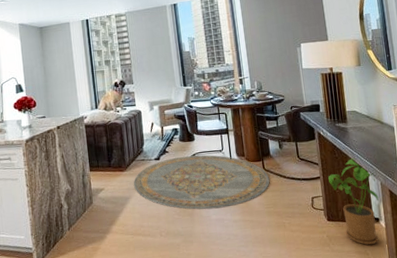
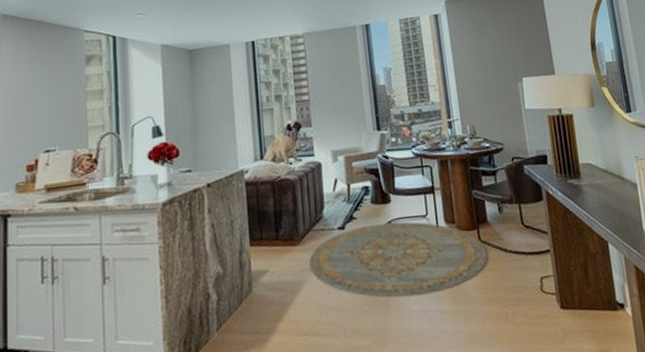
house plant: present [328,158,379,246] -> none [560,224,625,341]

